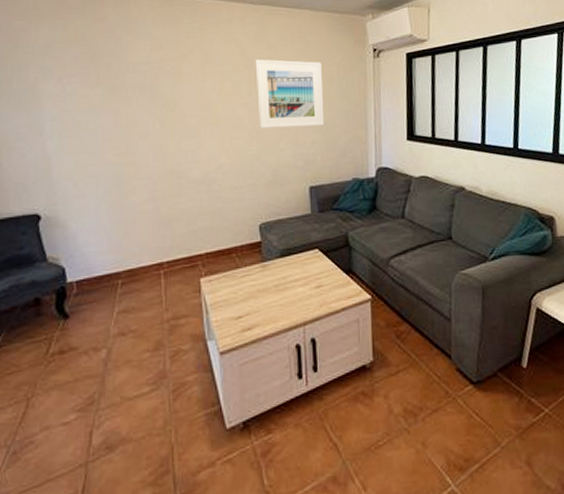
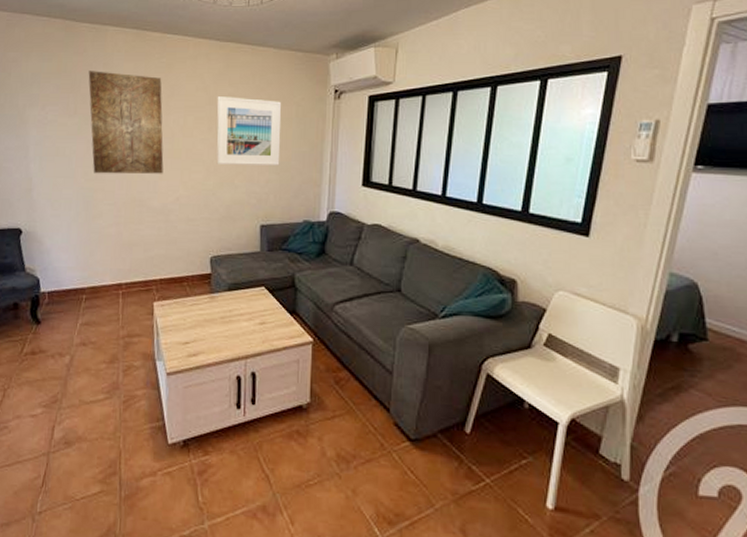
wall art: none [111,38,202,147] -> present [88,71,164,174]

